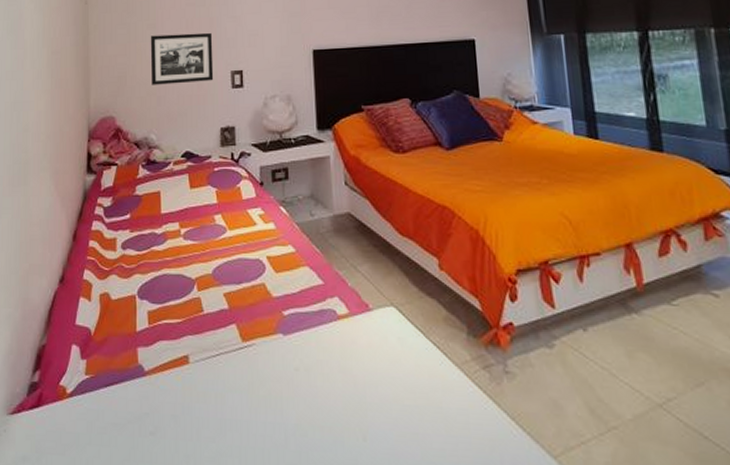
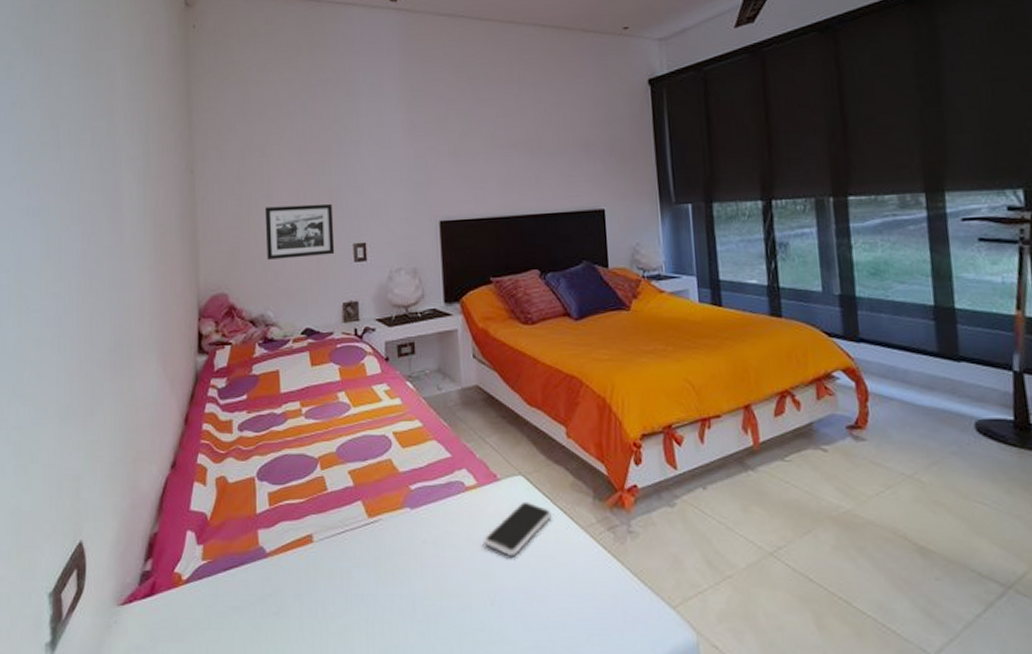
smartphone: none [356,333,424,390] -> present [484,501,551,555]

